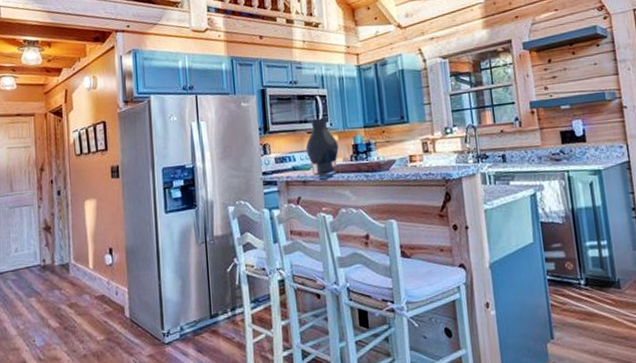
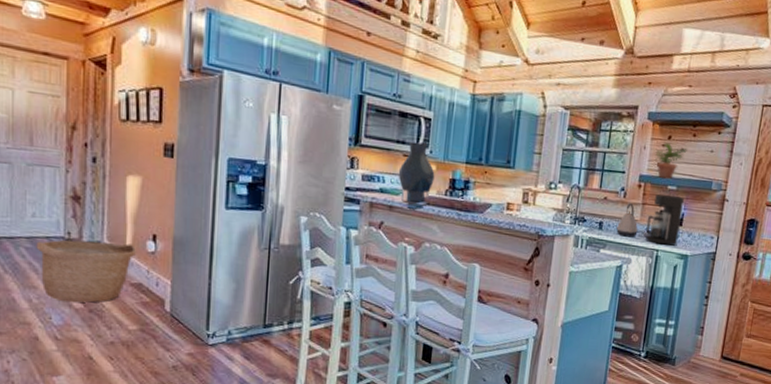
basket: none [20,260,98,324] -> present [36,240,137,303]
kettle: none [520,131,543,165] -> present [616,203,638,238]
potted plant: none [540,66,569,101] -> present [655,142,686,180]
coffee maker: none [548,114,587,165] -> present [645,194,684,246]

